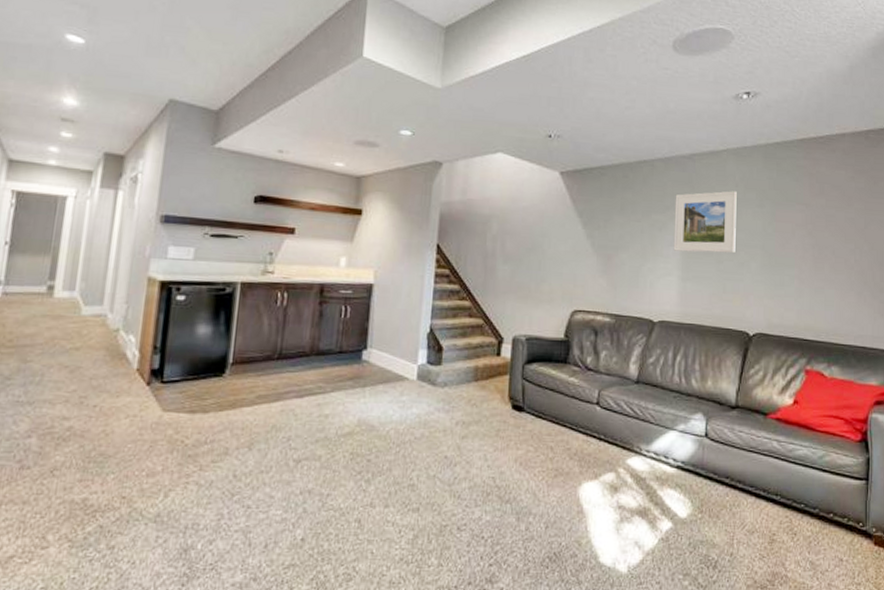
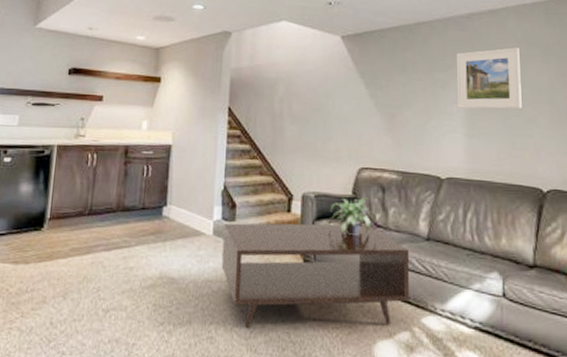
coffee table: none [425,367,618,474] -> present [221,223,409,328]
potted plant: none [538,340,588,379] -> present [328,197,376,235]

